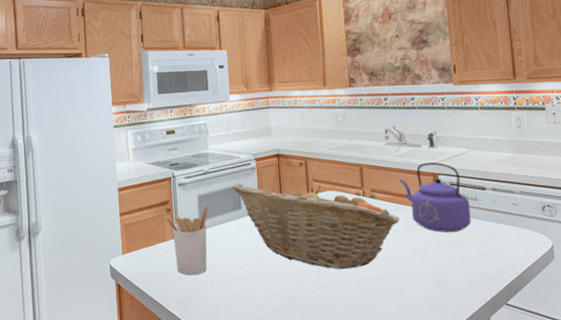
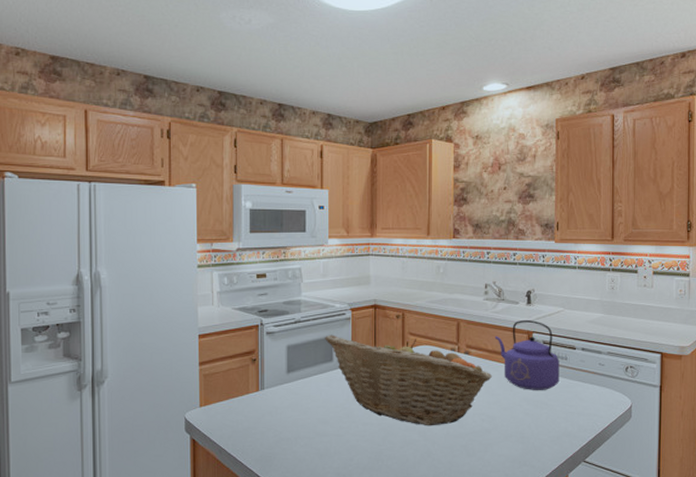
utensil holder: present [165,206,209,276] -> none [249,357,298,431]

